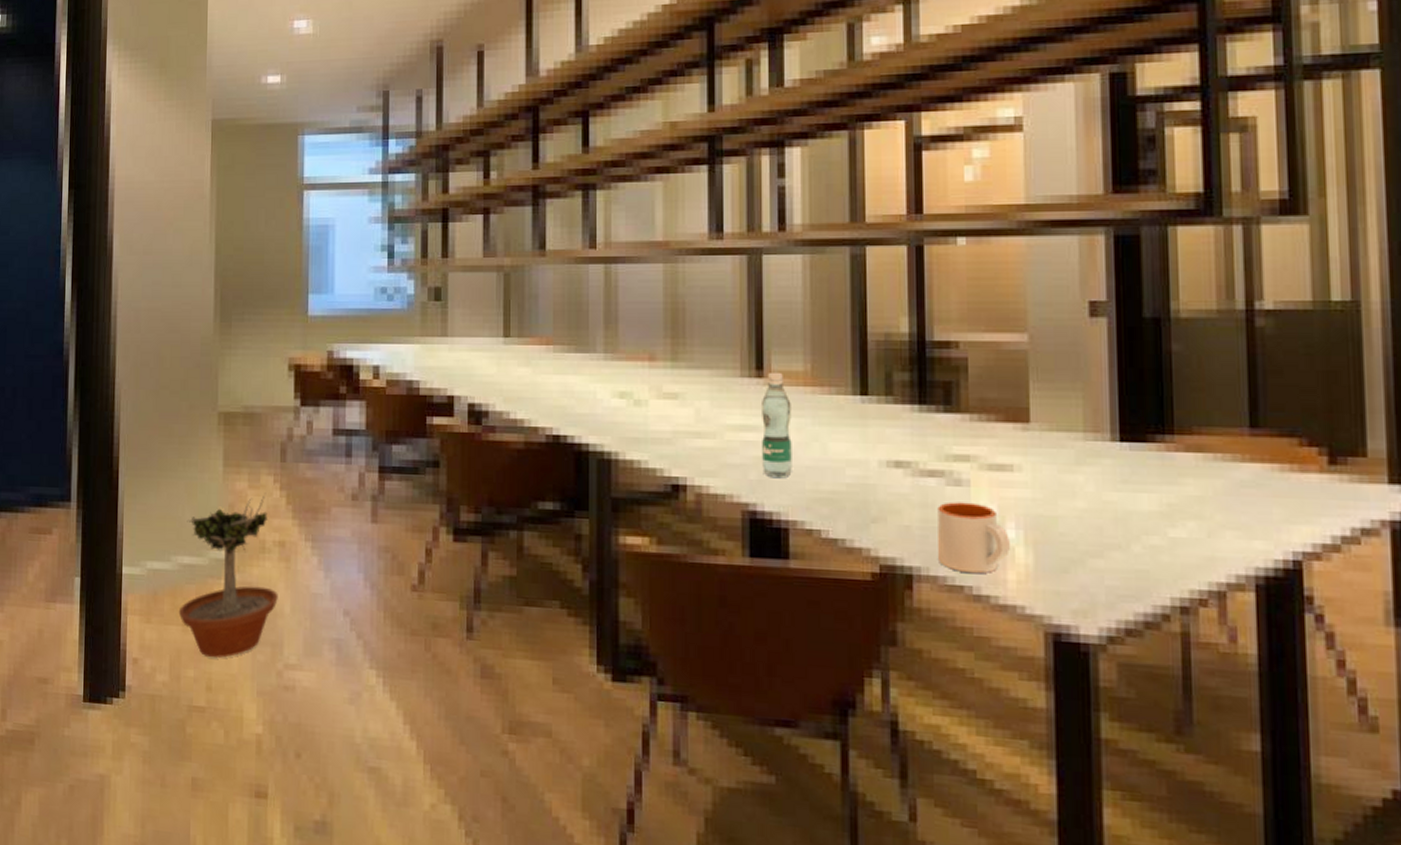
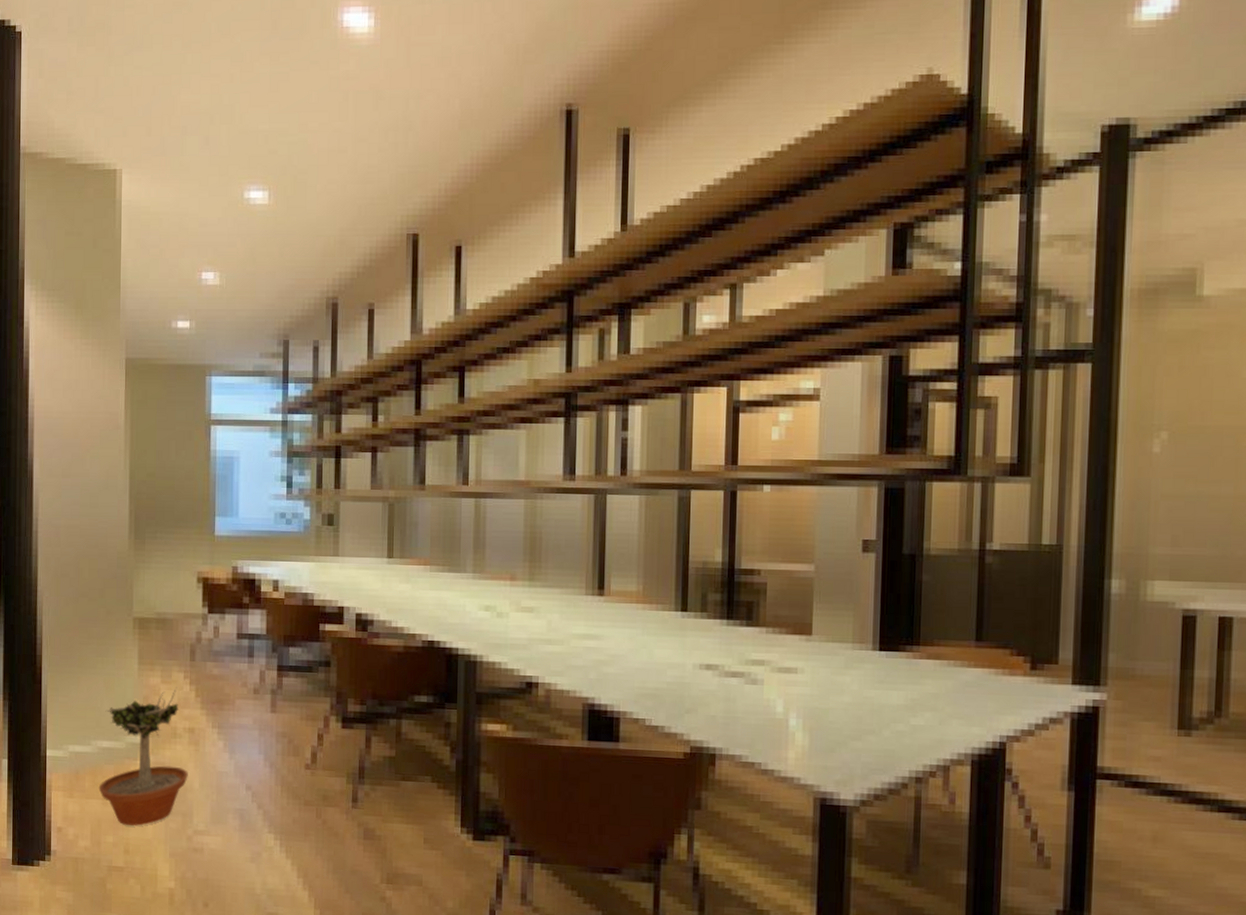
bottle: present [760,372,792,479] -> none [600,591,626,678]
mug: present [938,501,1010,574] -> none [736,697,792,753]

